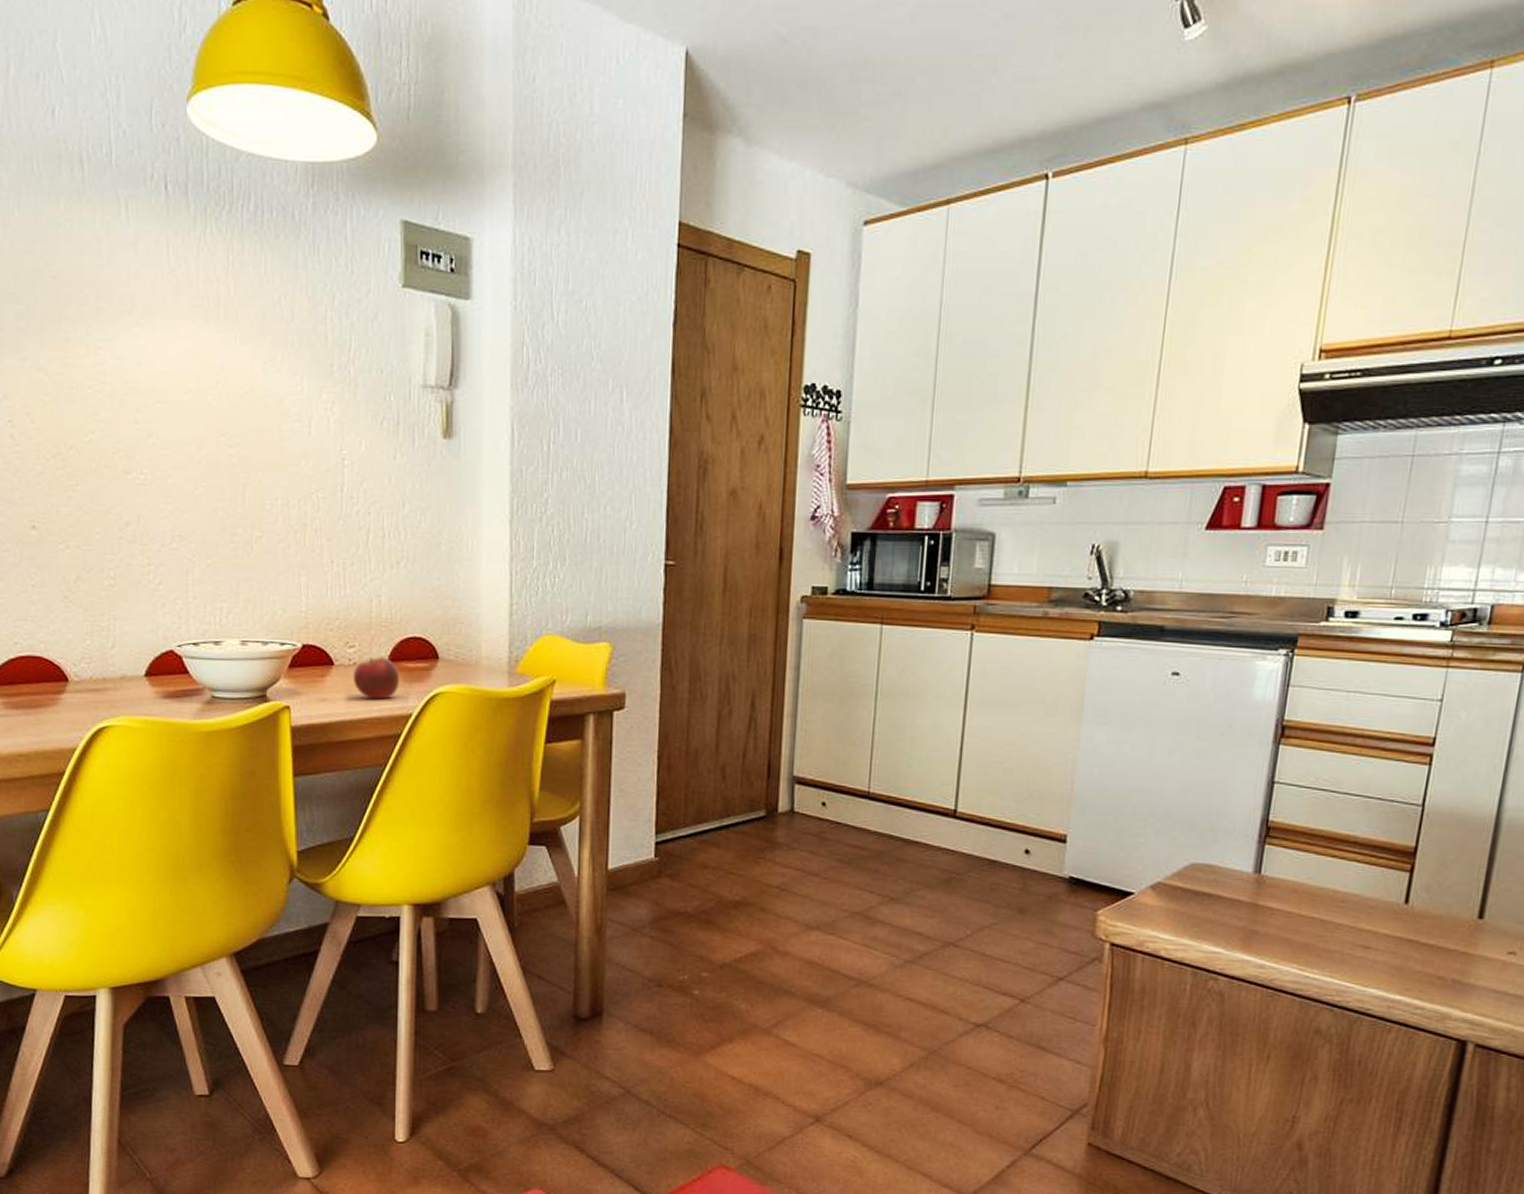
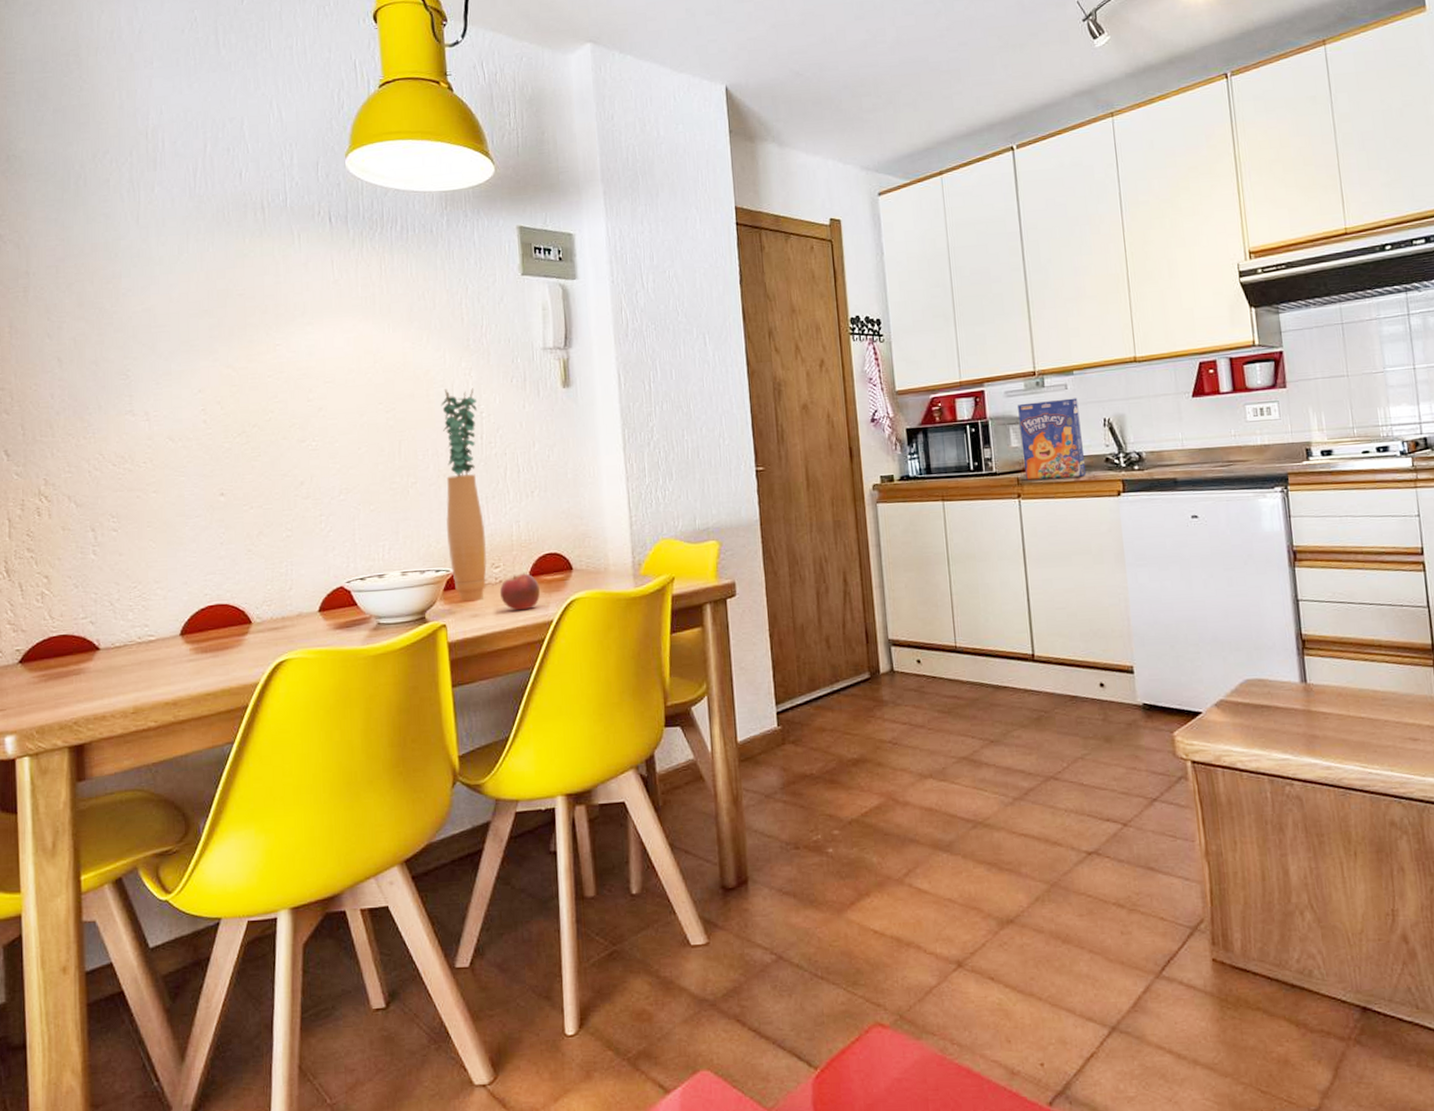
vase: none [294,425,339,683] -> present [441,388,487,602]
cereal box: none [985,515,1066,612] -> present [1018,398,1087,480]

